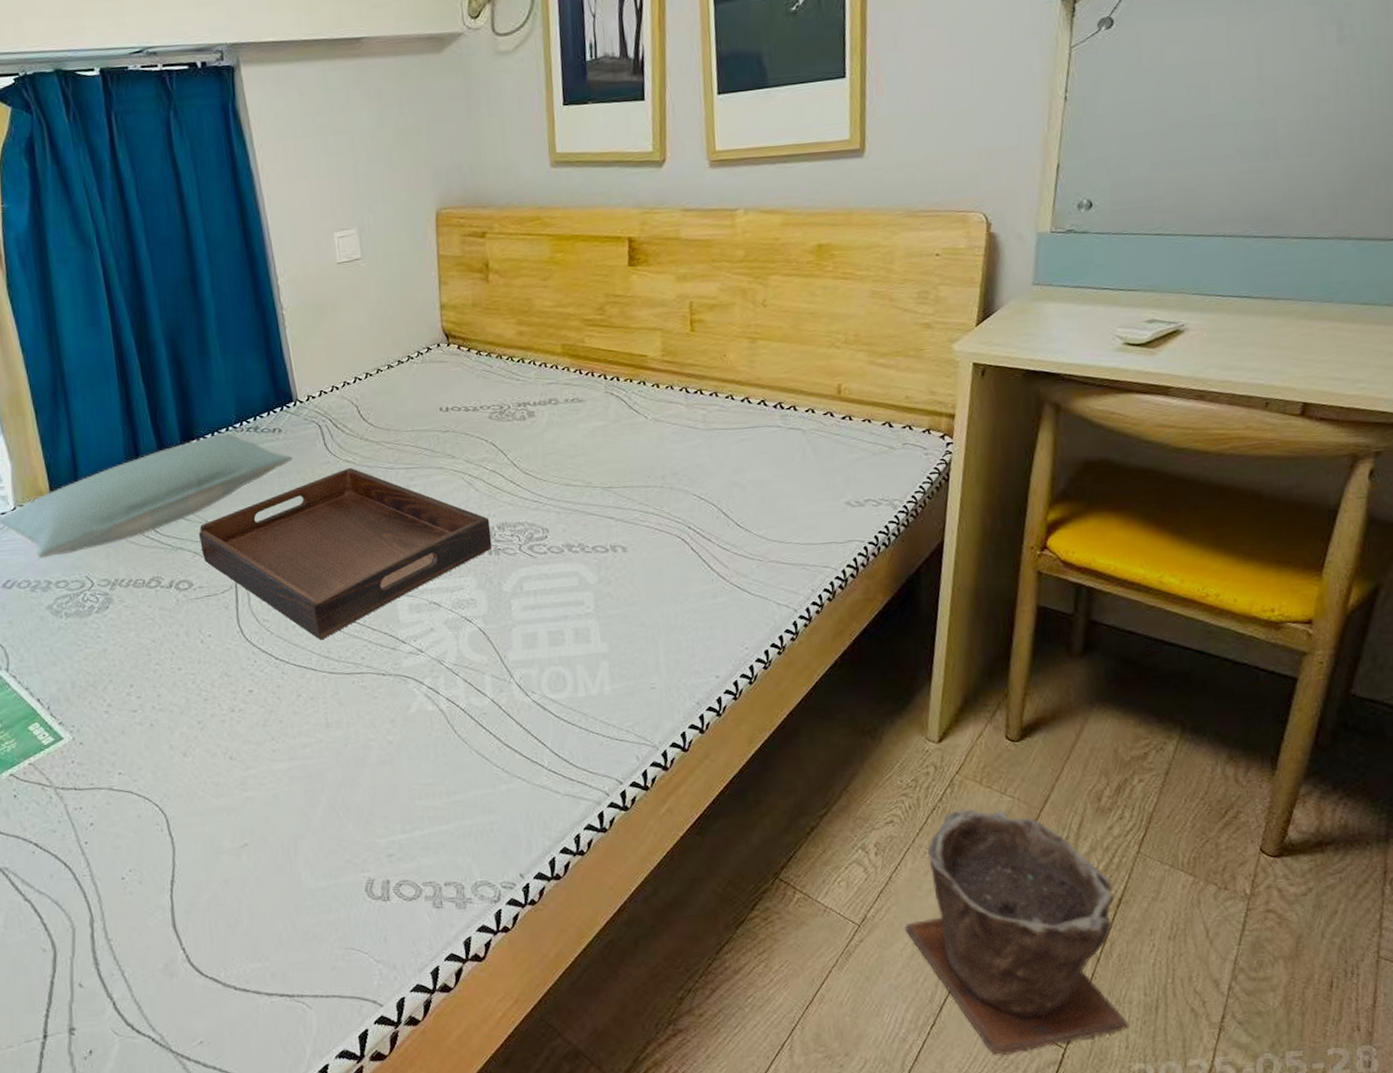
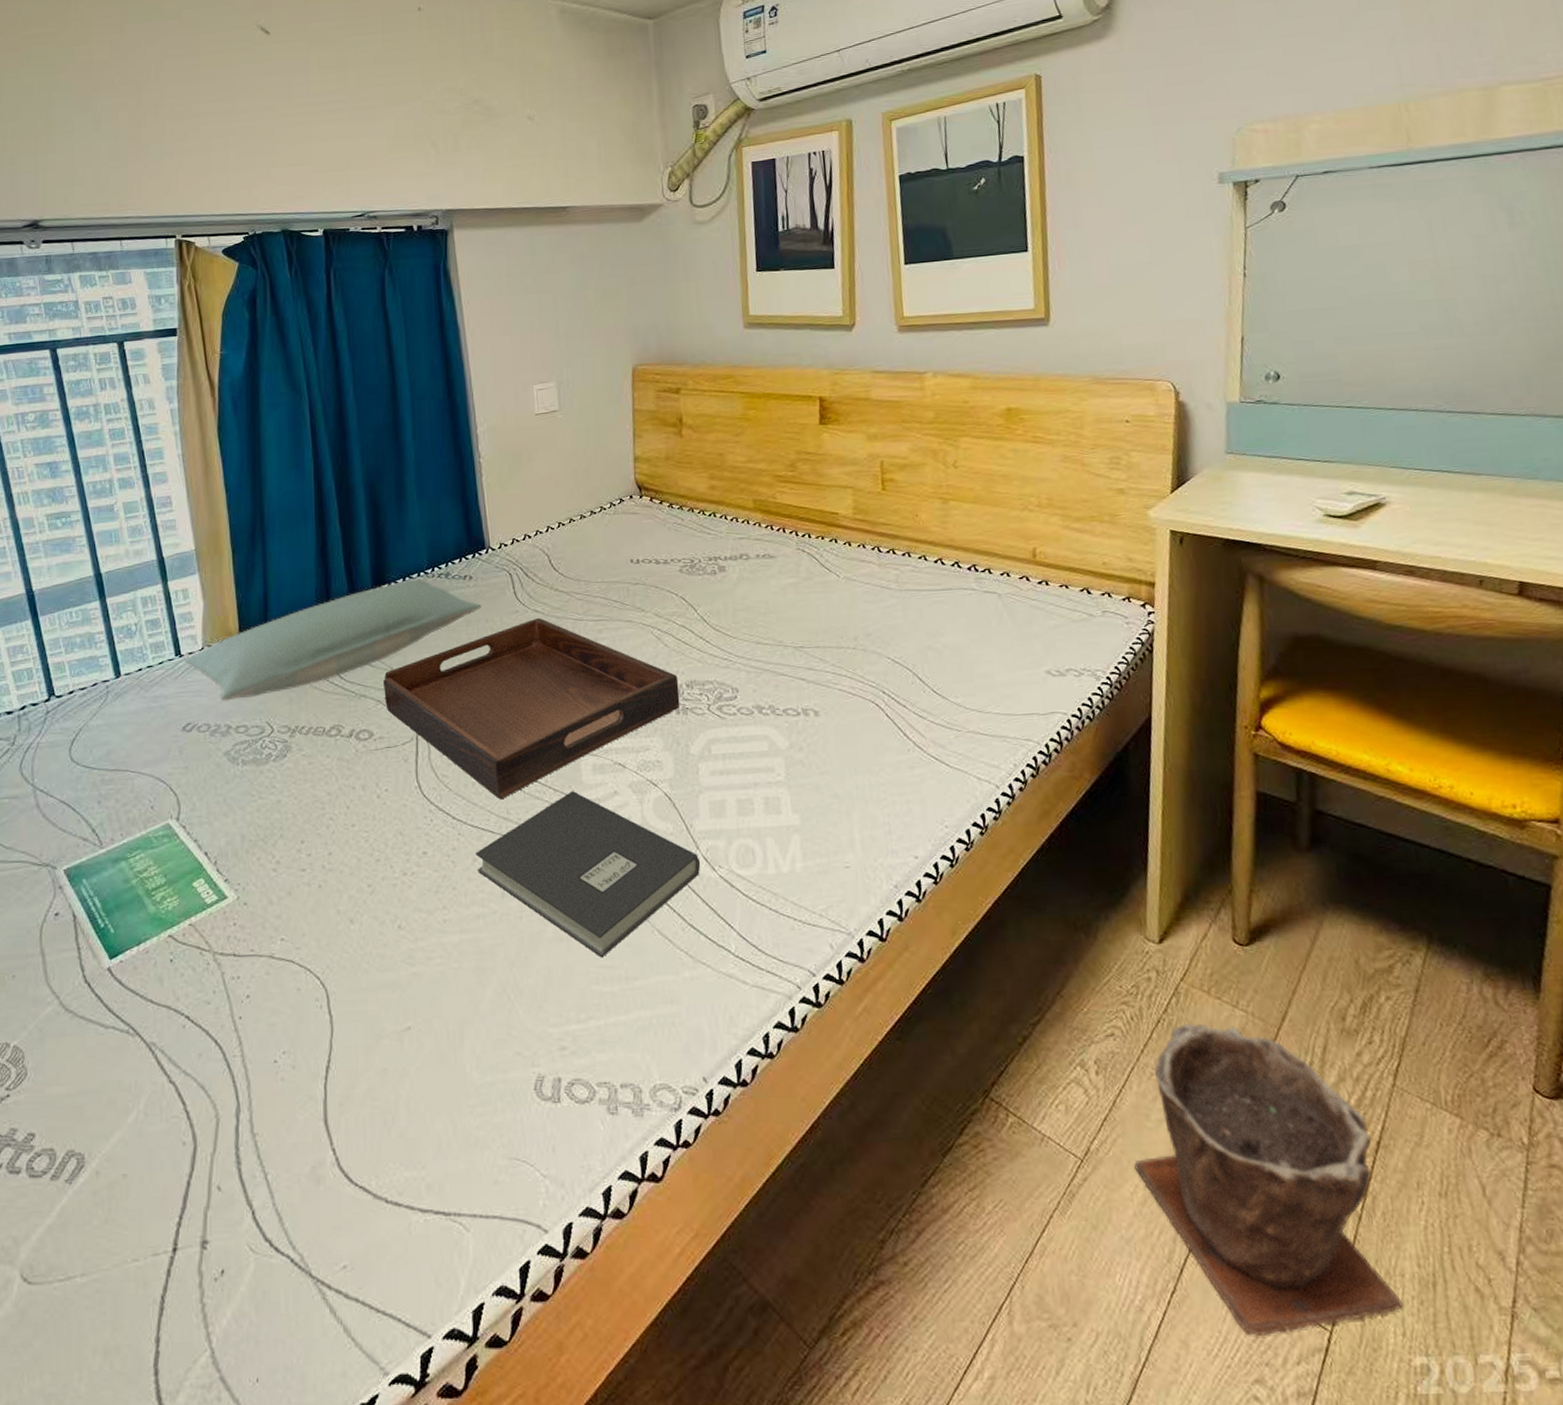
book: none [300,630,515,777] -> present [476,791,701,958]

